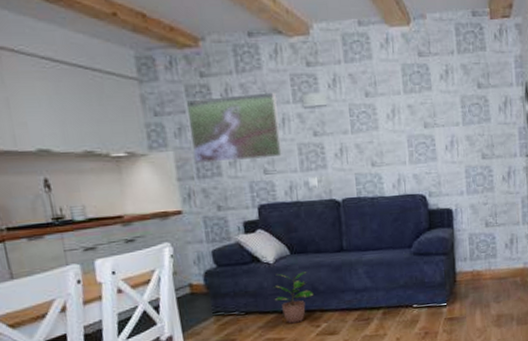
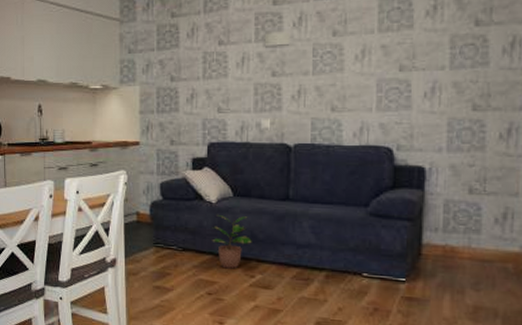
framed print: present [185,91,283,164] -> none [156,30,240,99]

